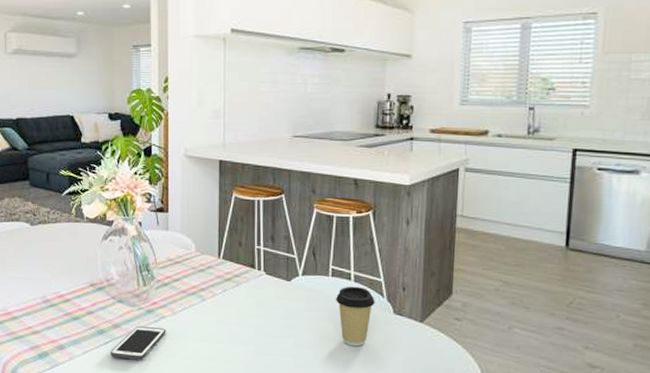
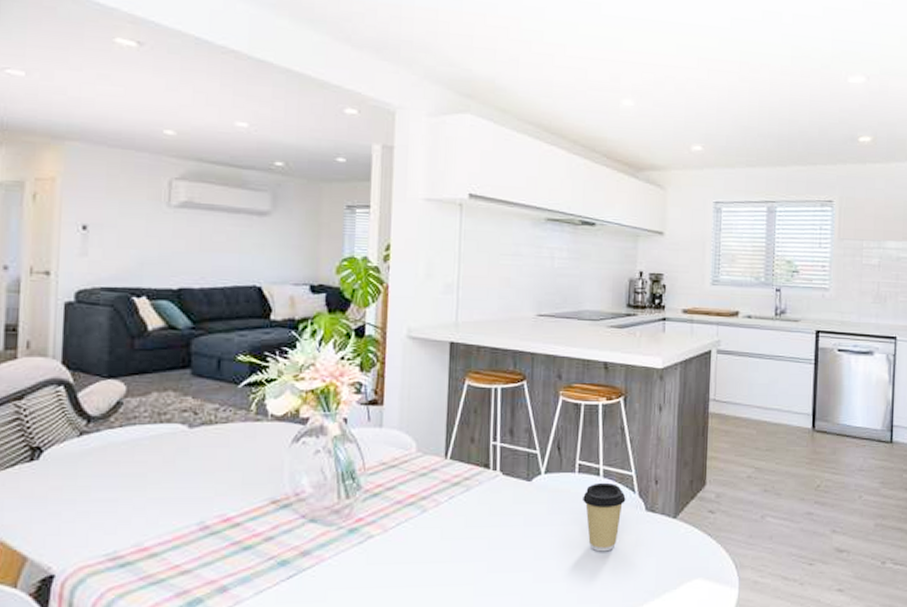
cell phone: present [111,325,166,361] -> none [295,550,374,596]

